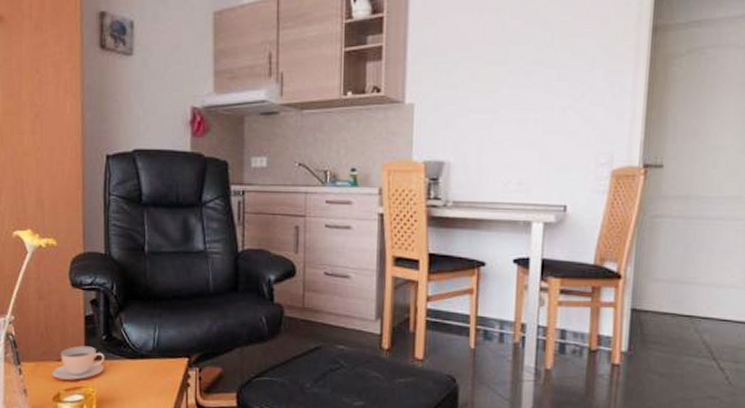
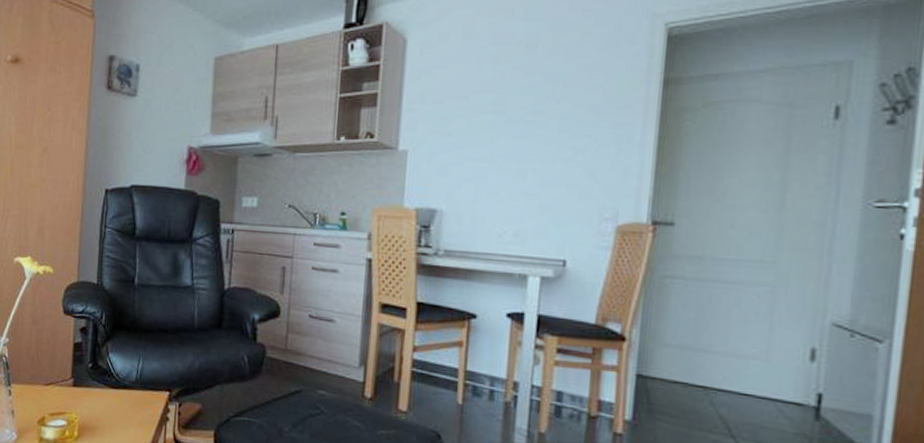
teacup: present [52,346,105,380] -> none [38,372,90,405]

